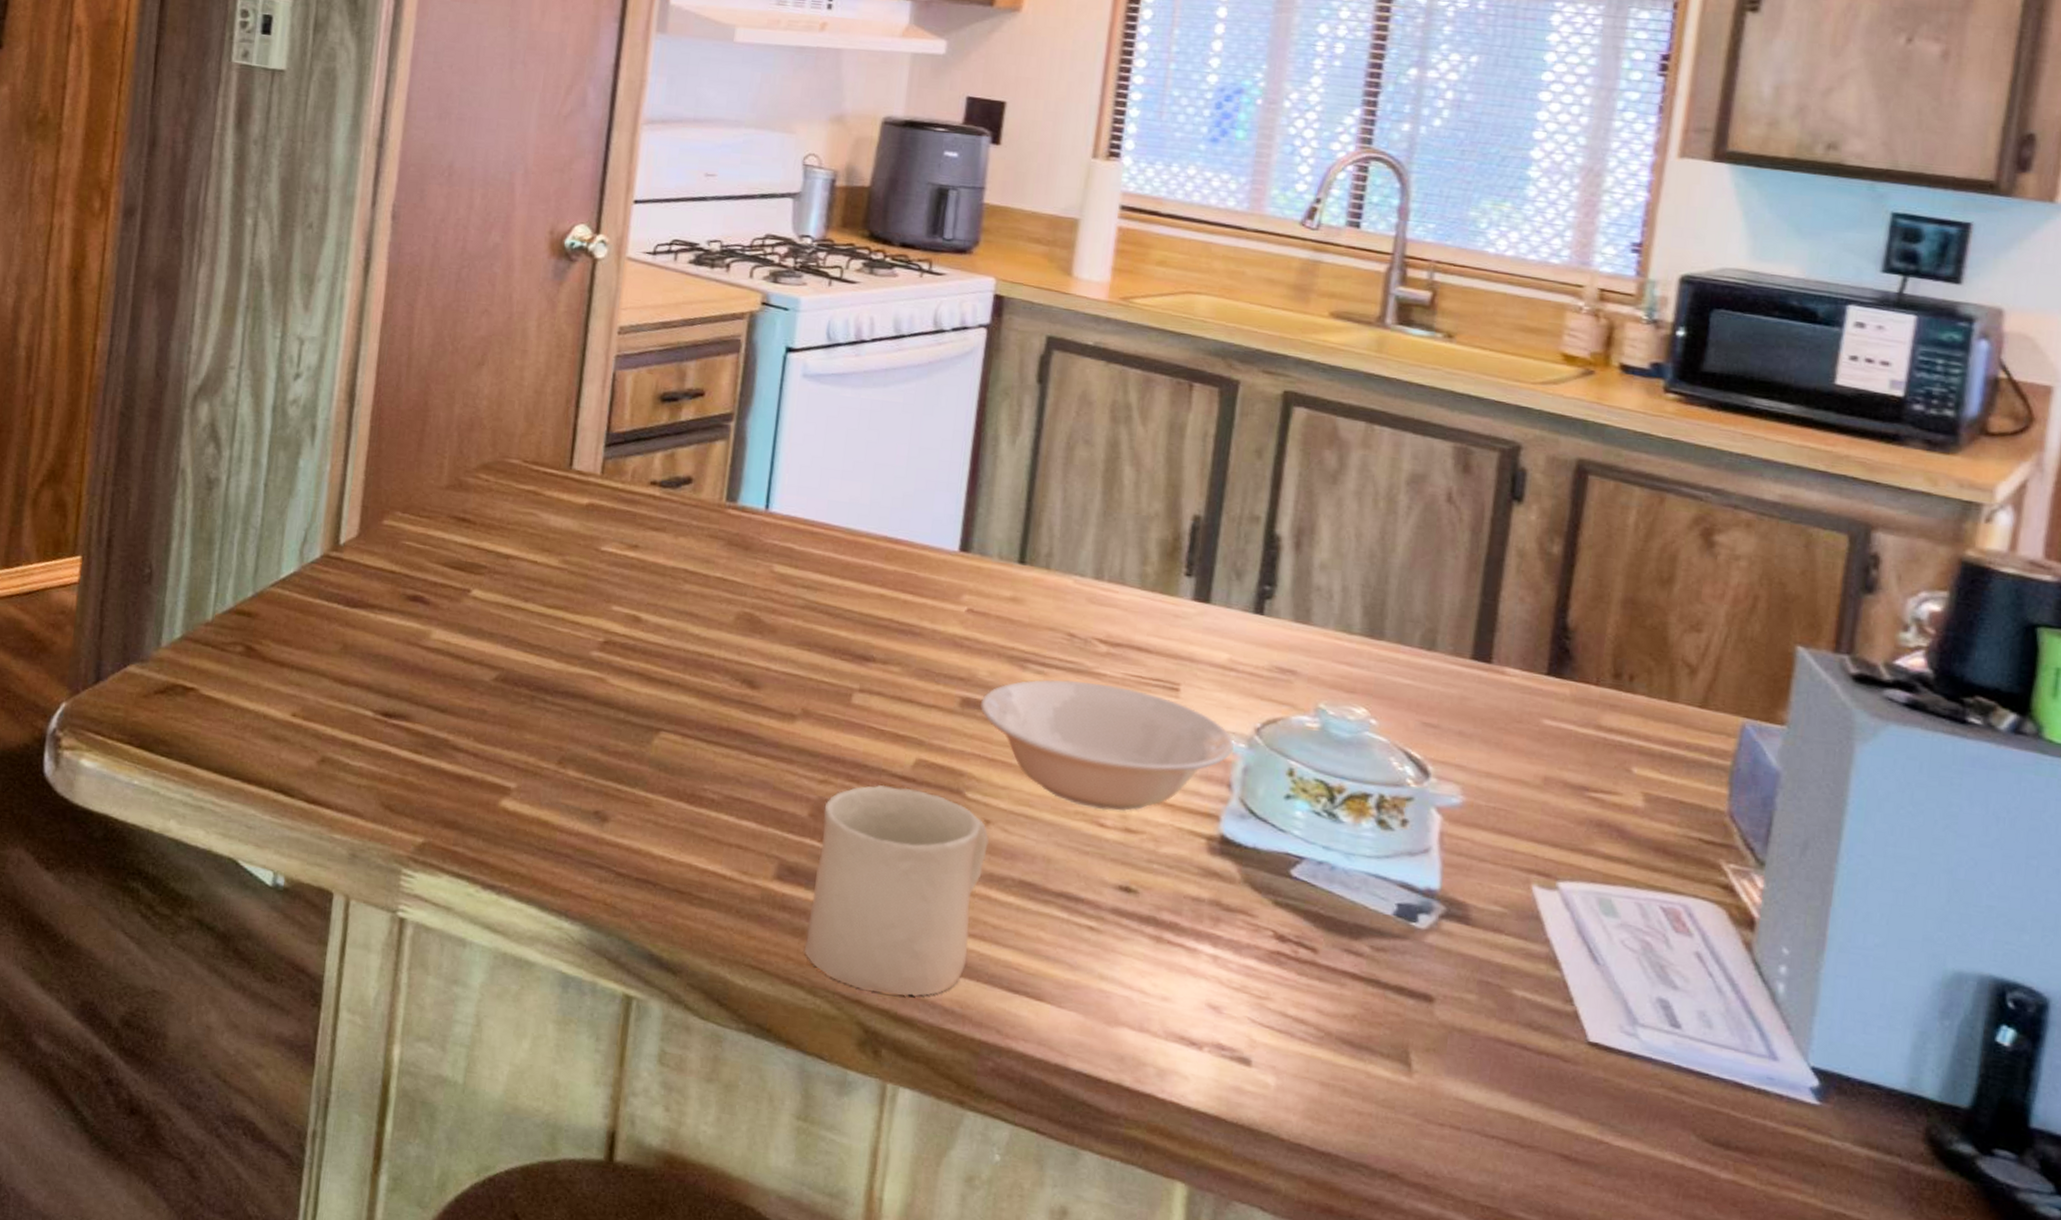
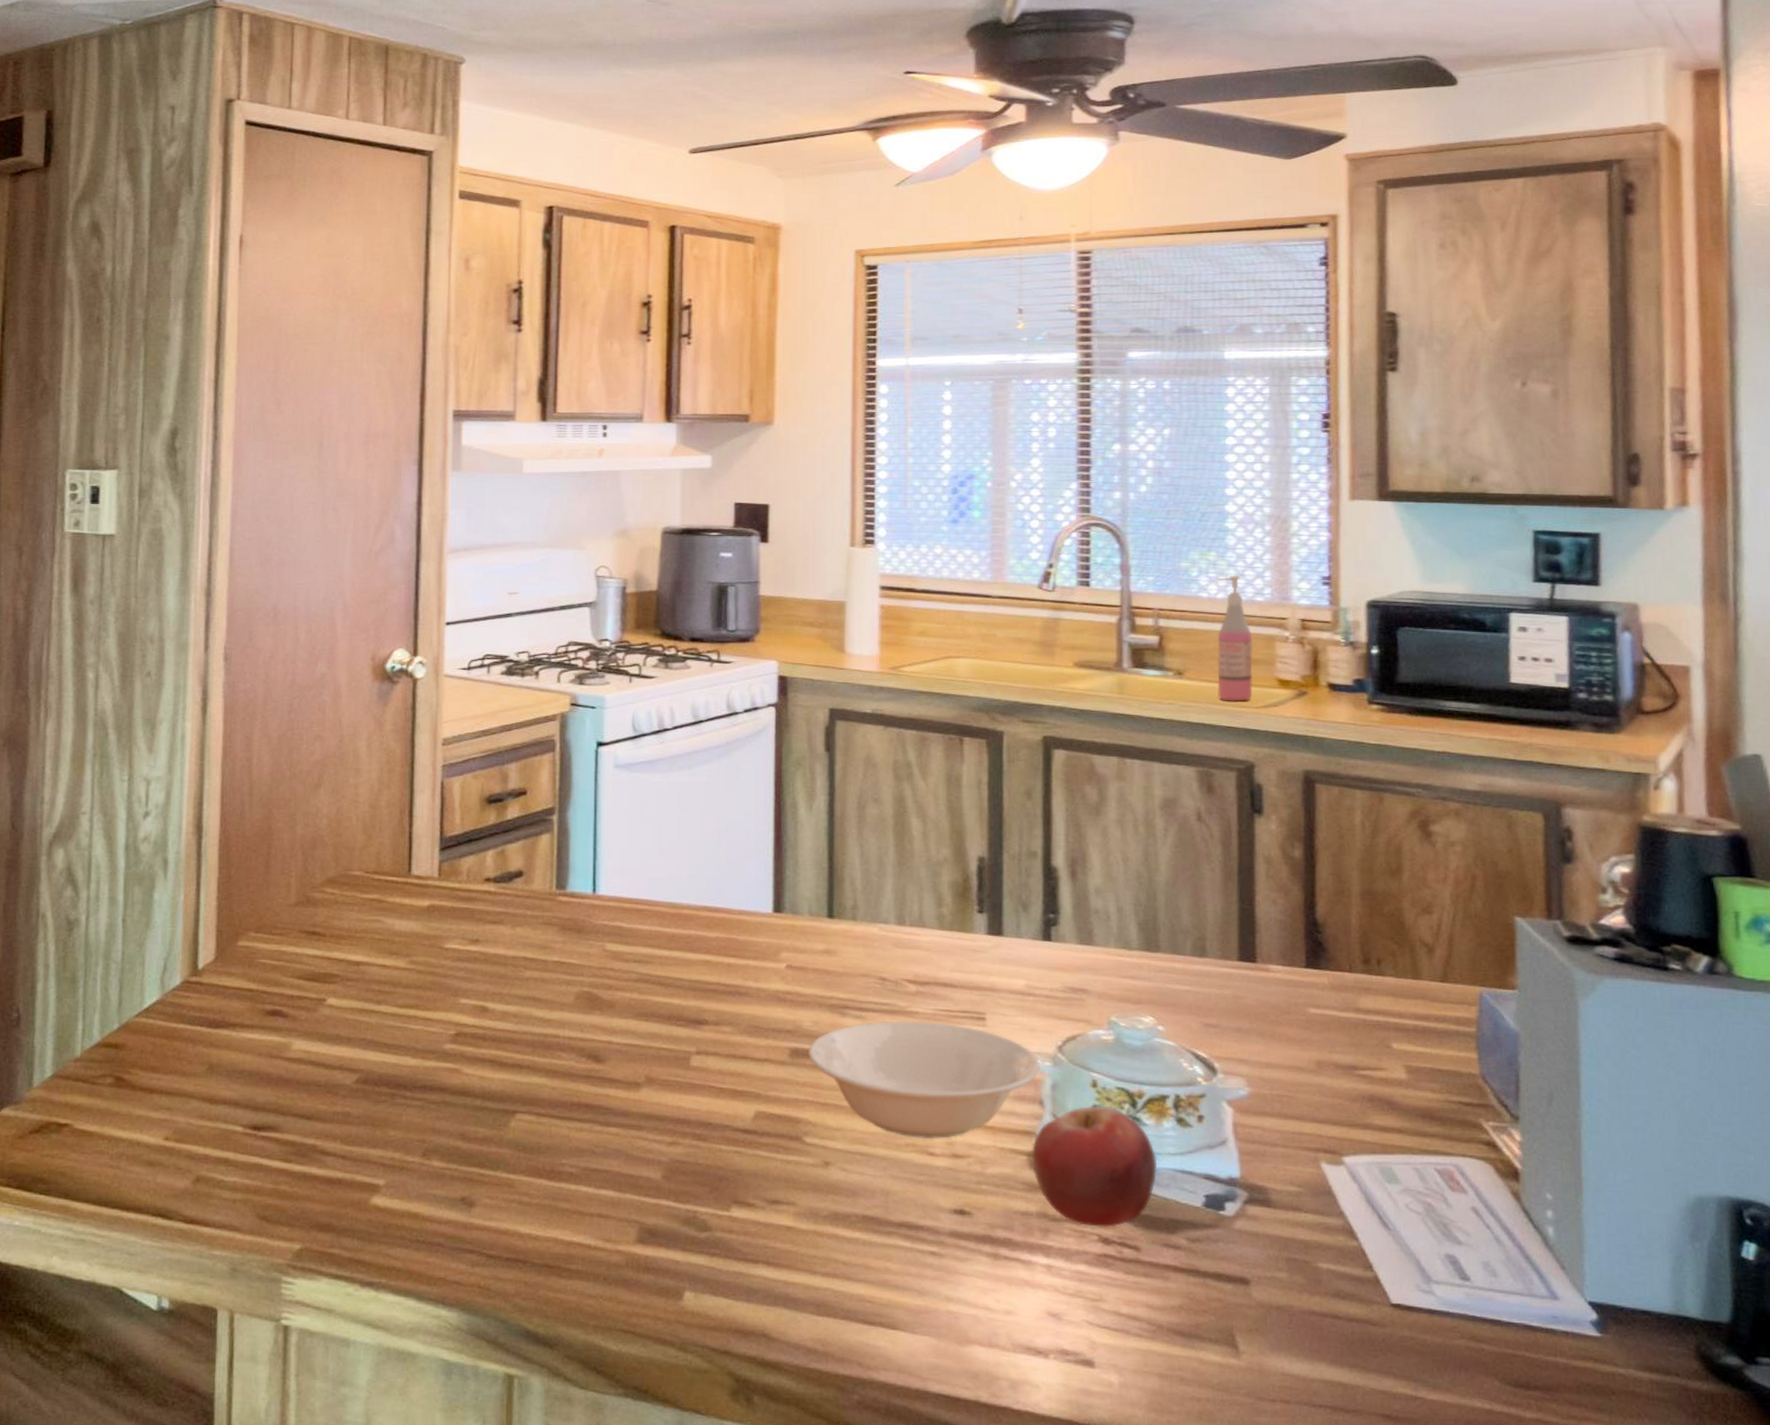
mug: present [804,784,990,996] -> none [671,1139,831,1341]
fruit: none [1210,794,1350,925] -> present [1031,1105,1158,1227]
soap dispenser: none [1490,231,1540,375] -> present [1215,575,1253,701]

